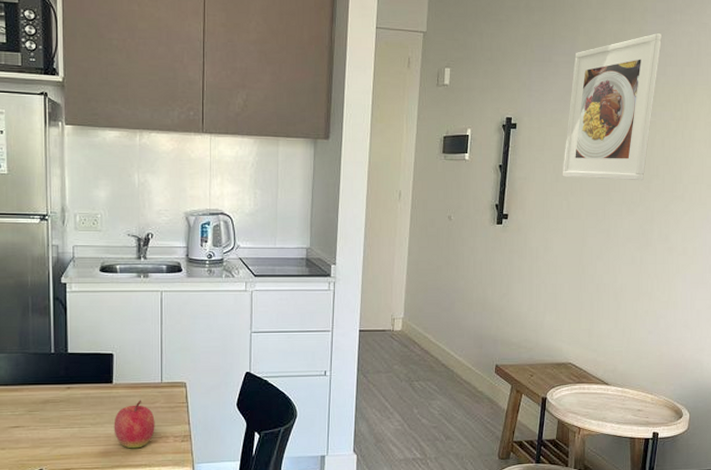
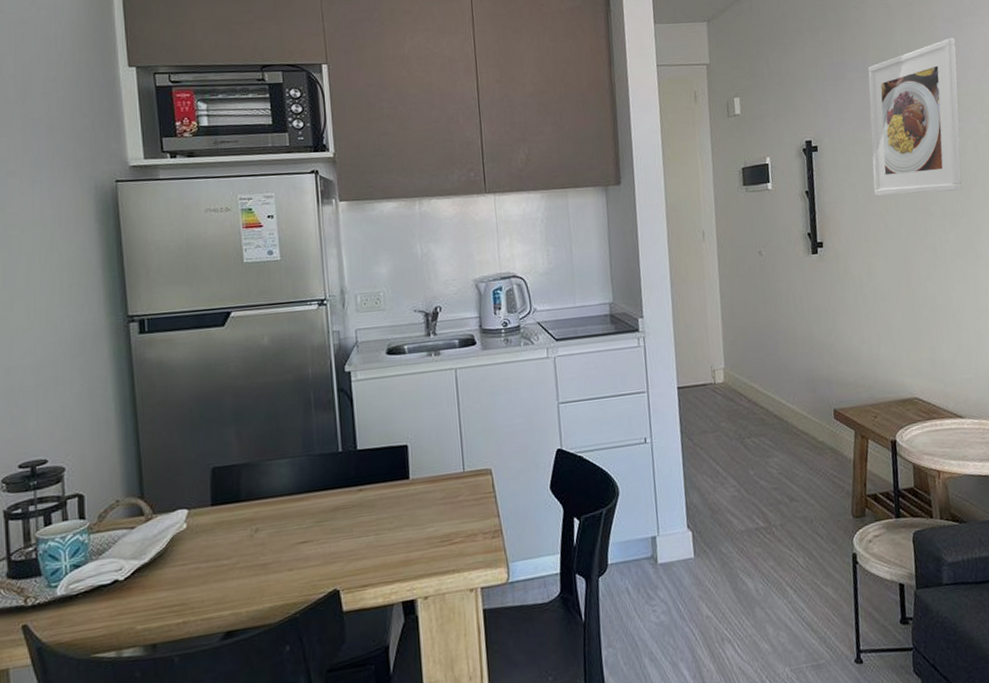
apple: present [113,400,155,449] -> none [413,494,461,554]

